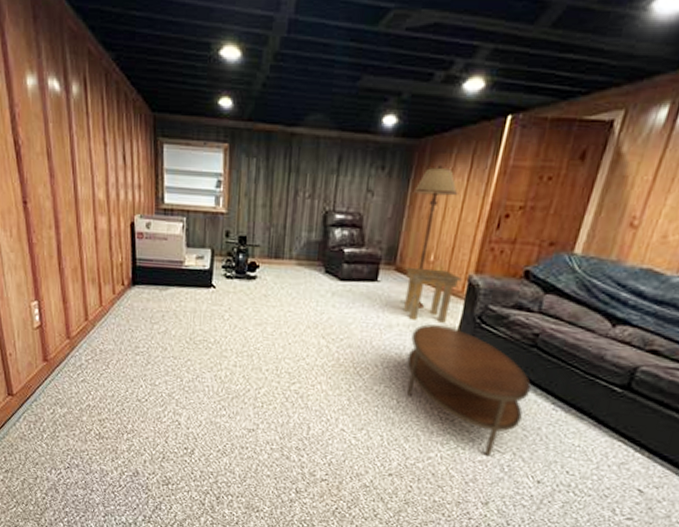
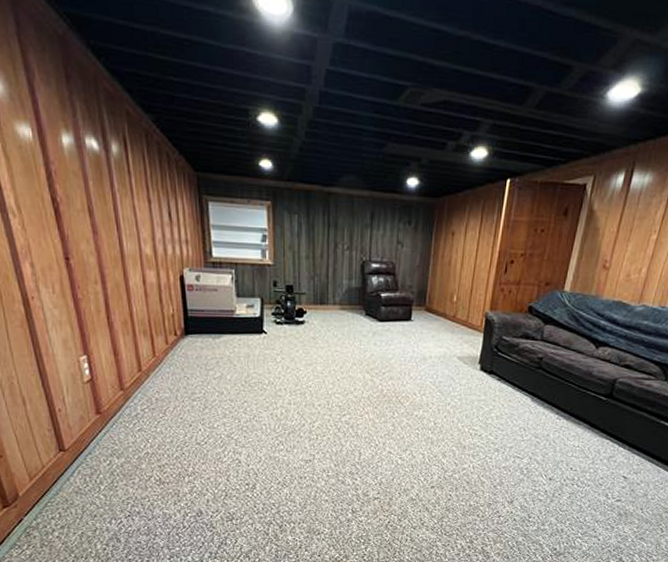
side table: present [402,267,463,324] -> none [434,307,481,354]
coffee table: present [406,324,532,456] -> none [440,355,540,462]
floor lamp: present [413,165,459,310] -> none [436,220,473,343]

